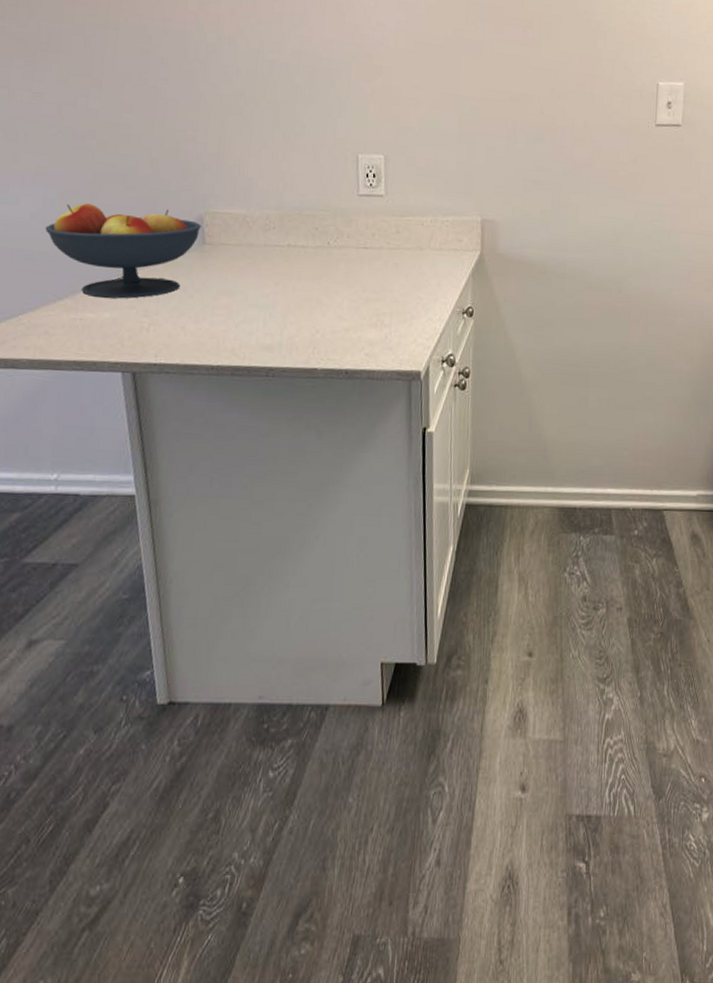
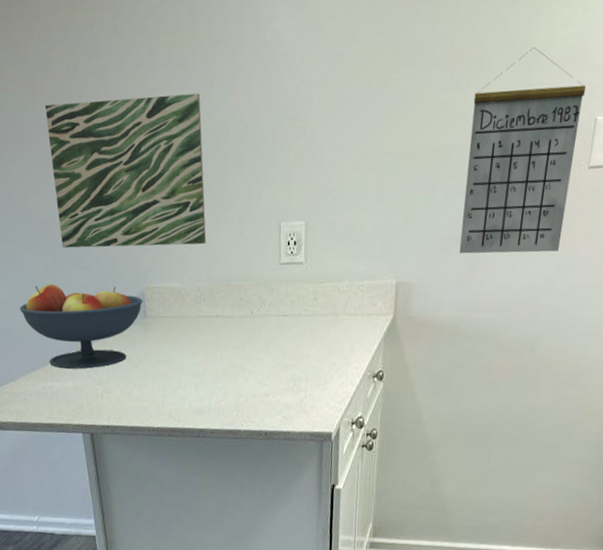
wall art: none [88,17,276,172] -> present [44,93,206,248]
calendar: none [542,17,647,199] -> present [459,46,586,254]

